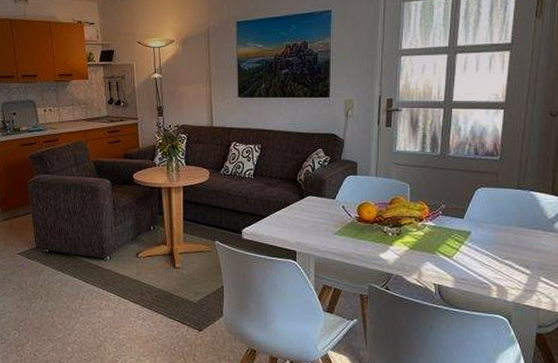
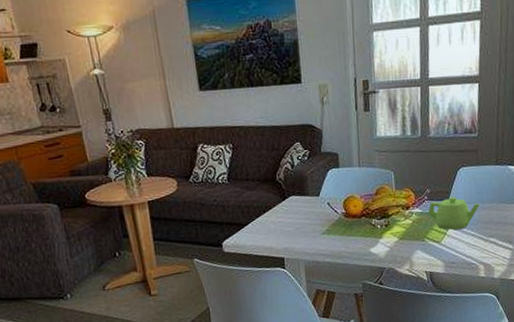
teapot: none [441,215,496,248] -> present [428,196,480,230]

